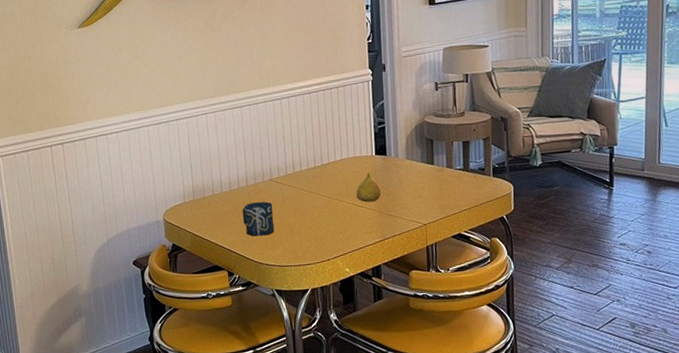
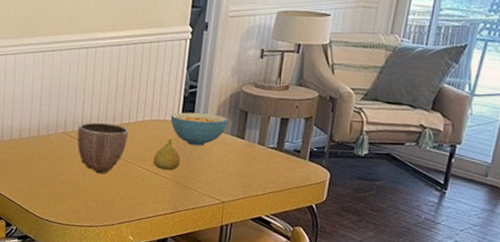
cup: present [242,201,275,236] -> none [28,154,62,190]
decorative bowl: none [282,165,331,213] -> present [77,122,129,173]
cereal bowl: none [365,145,418,177] -> present [170,112,229,146]

